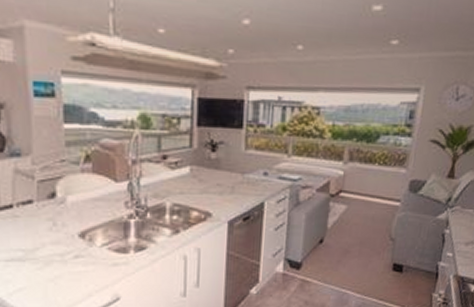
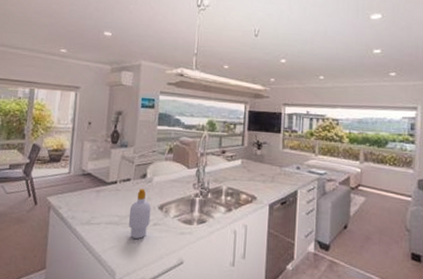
soap bottle: none [37,212,69,276] -> present [128,188,151,239]

